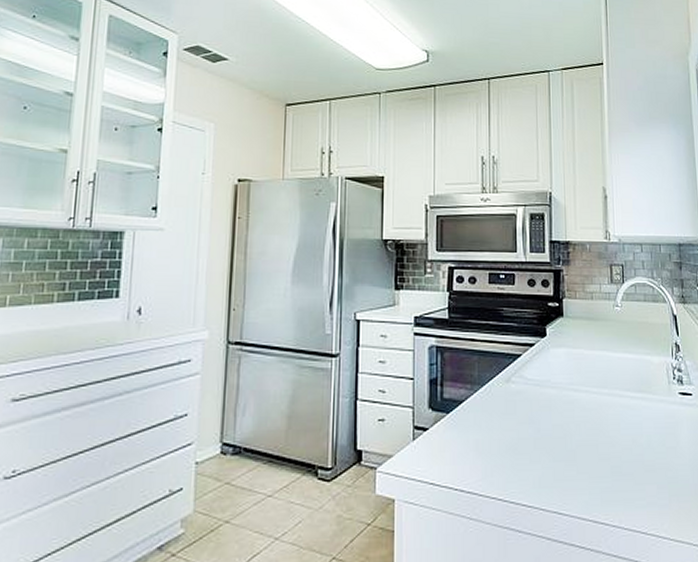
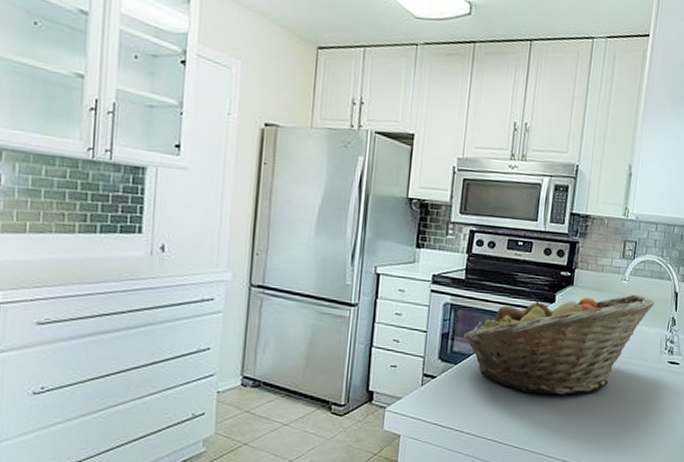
fruit basket: none [453,321,653,440] -> present [463,294,655,395]

